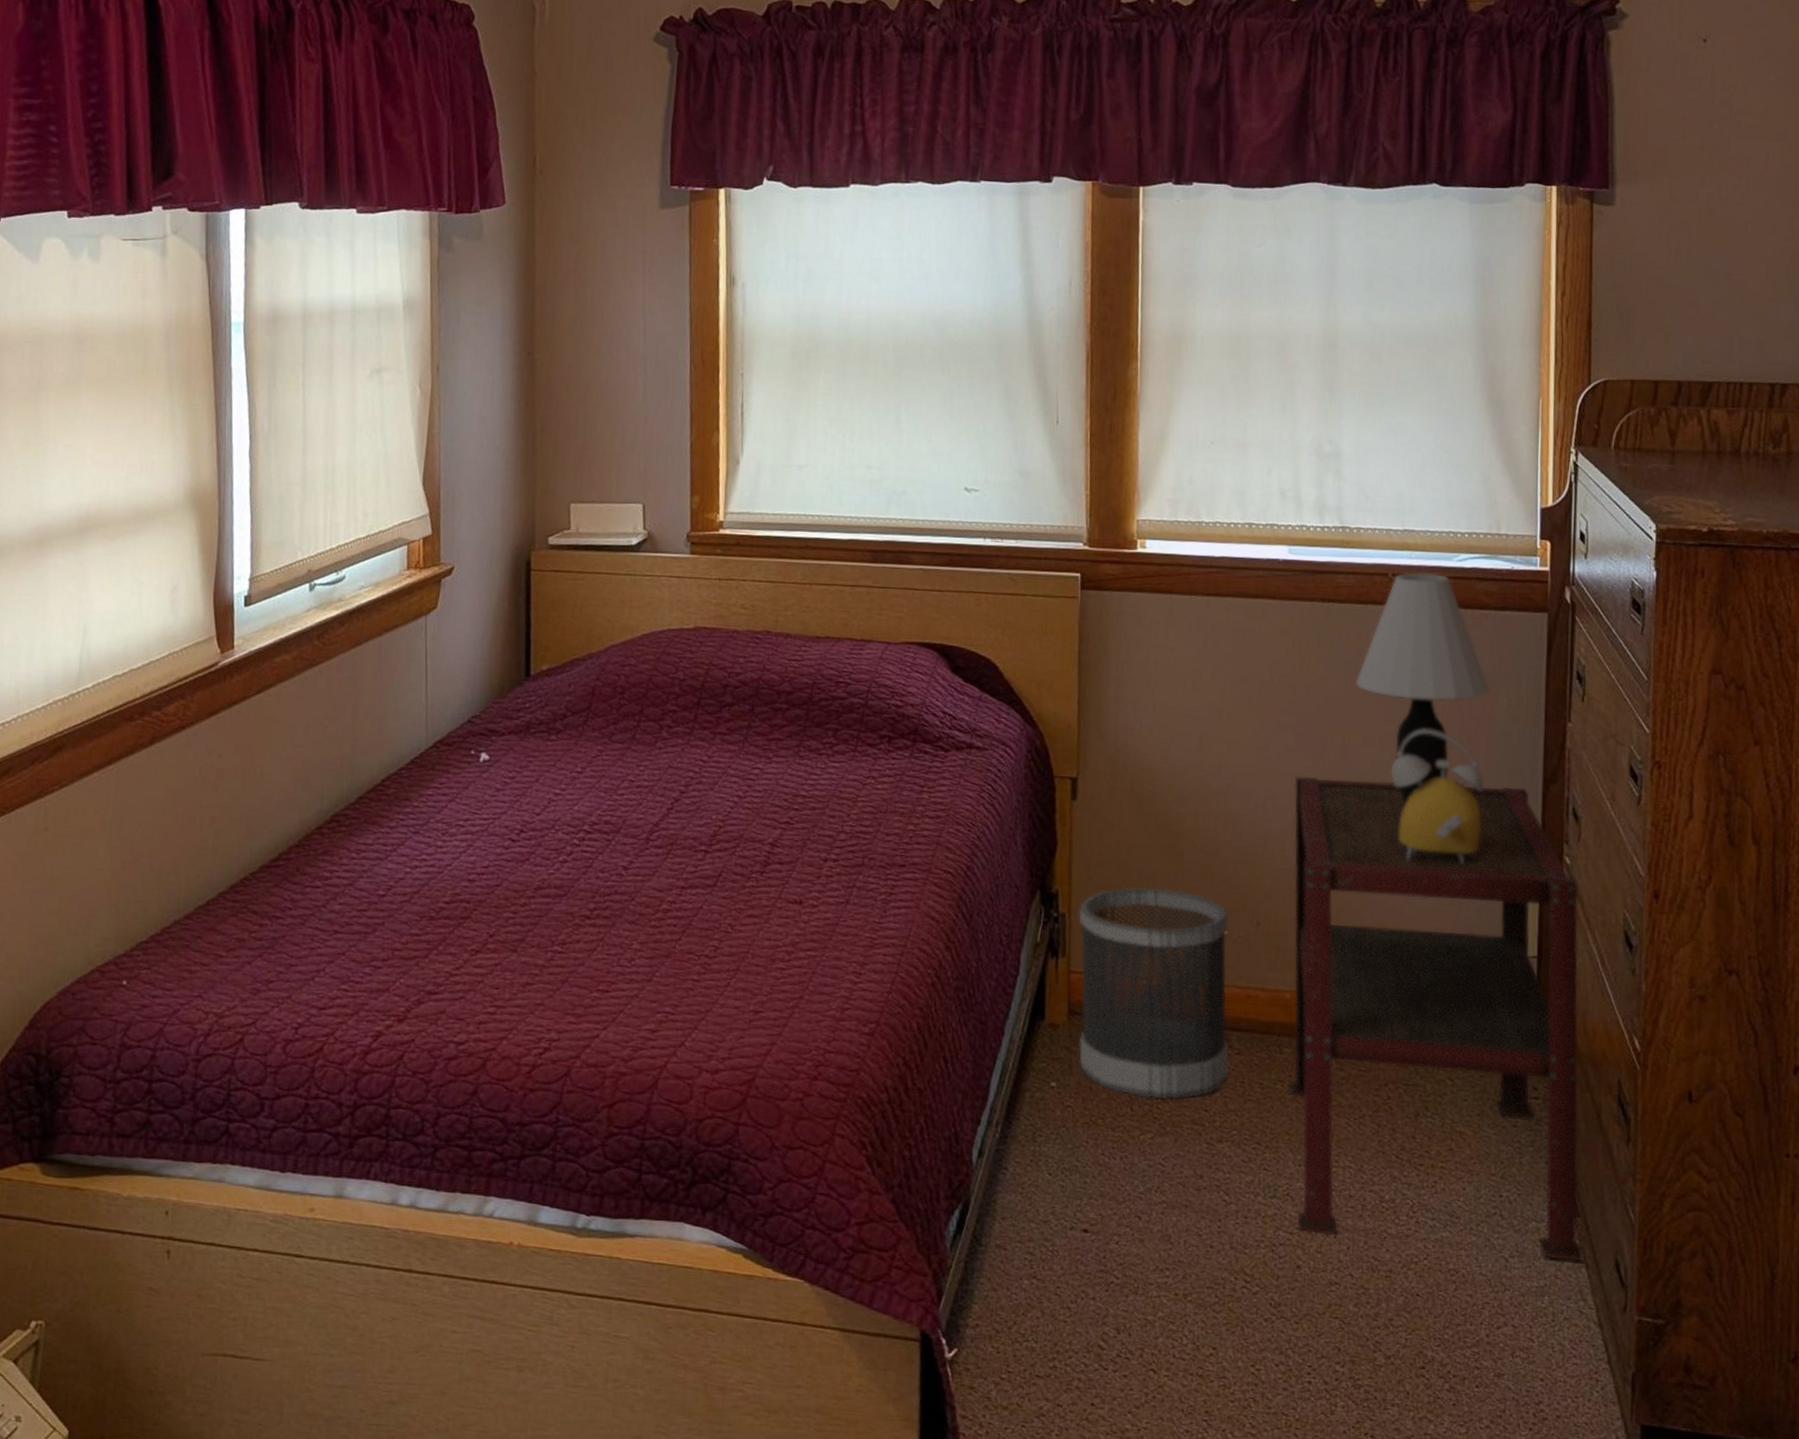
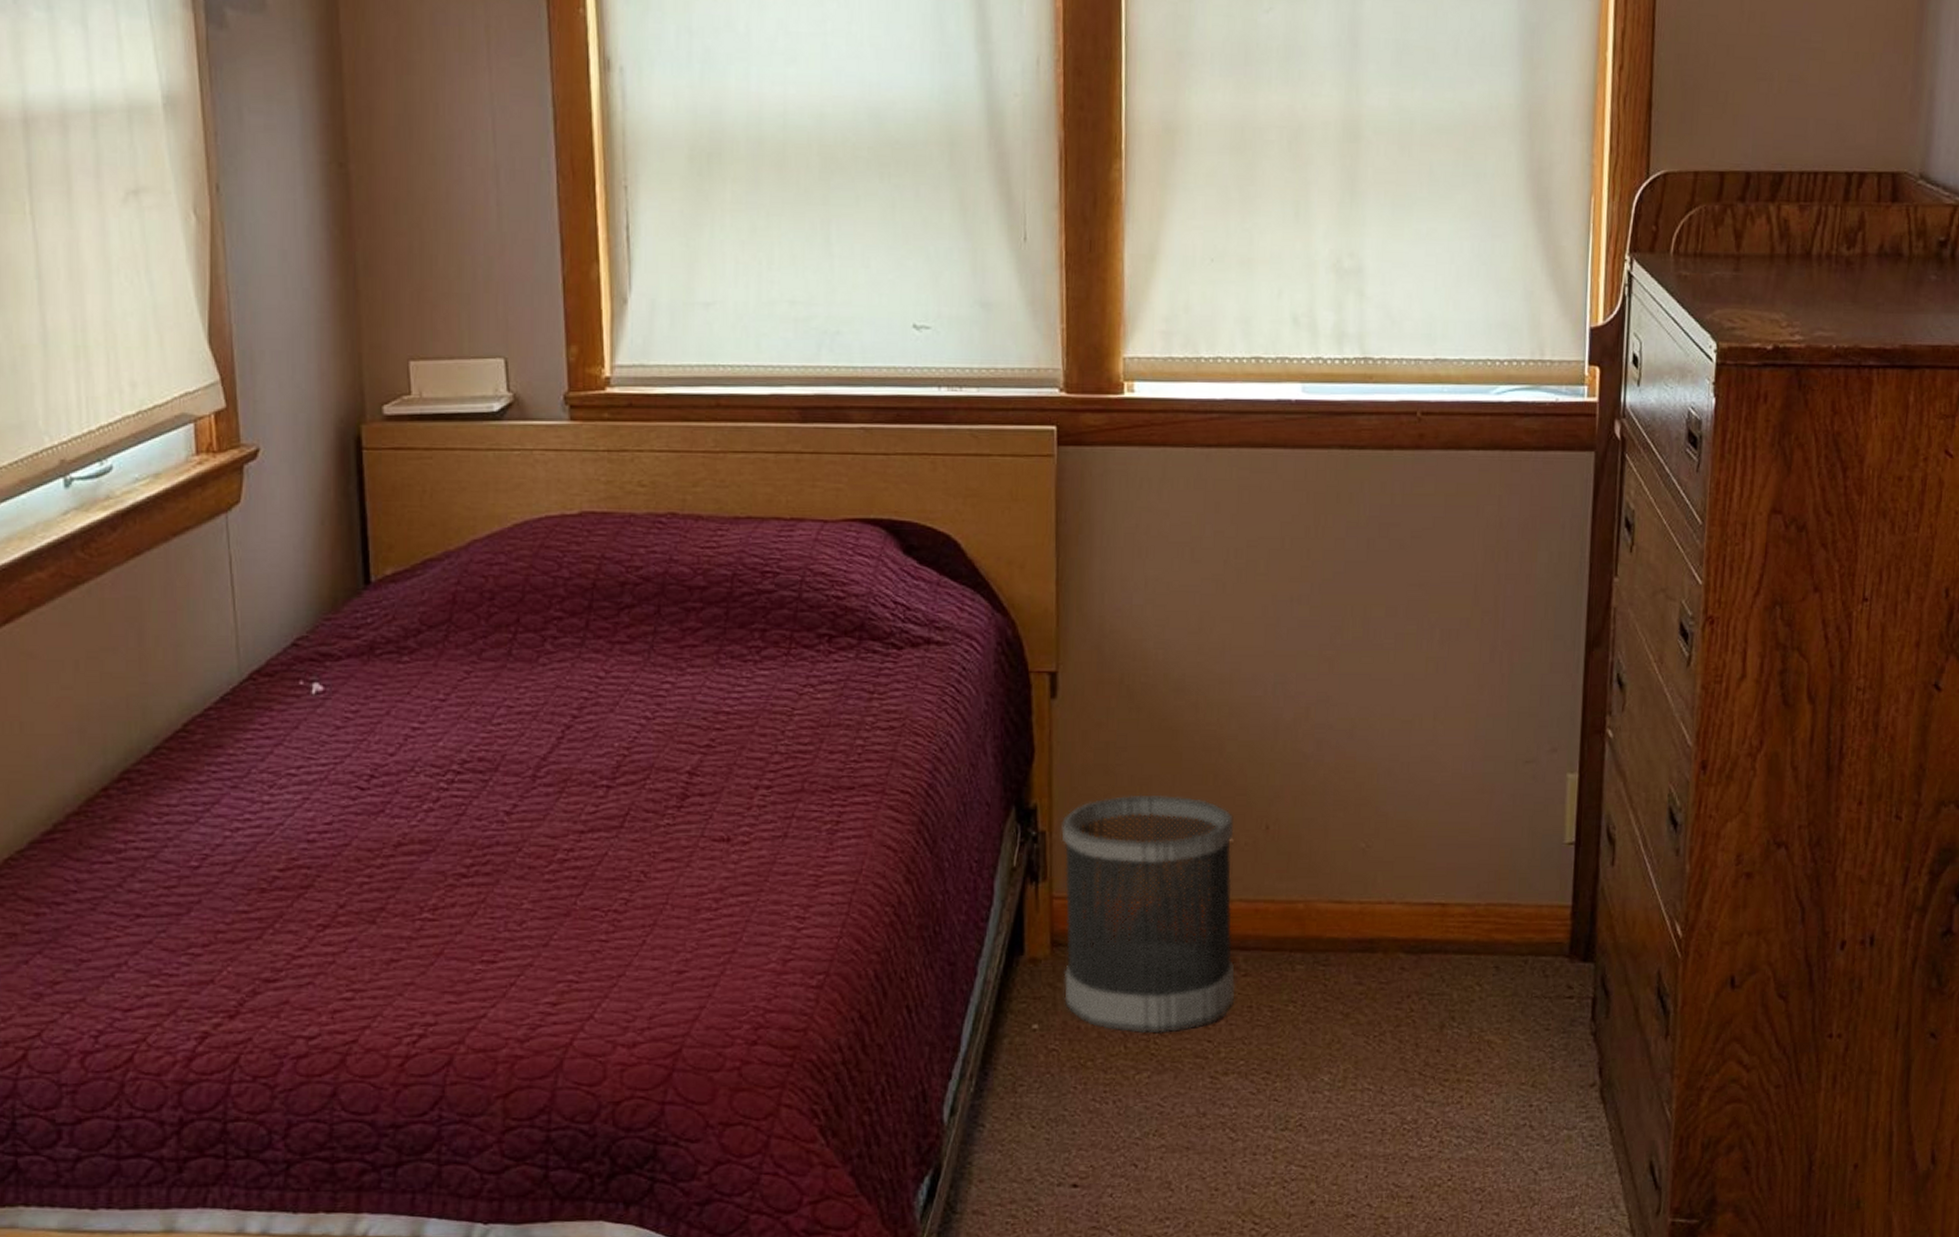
side table: present [1289,776,1584,1262] -> none [1302,654,1621,1168]
table lamp: present [1356,572,1490,806] -> none [1379,410,1529,683]
alarm clock: present [1390,728,1486,865] -> none [1416,592,1523,746]

